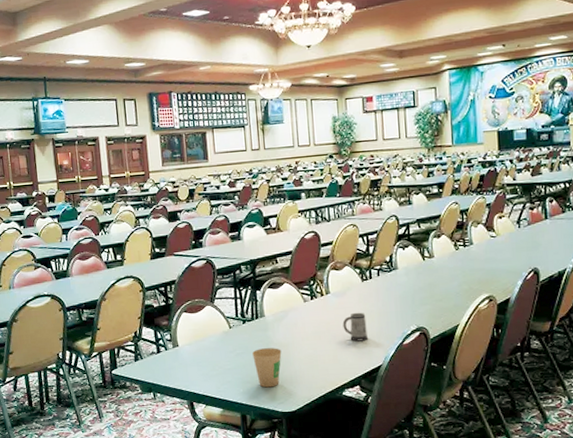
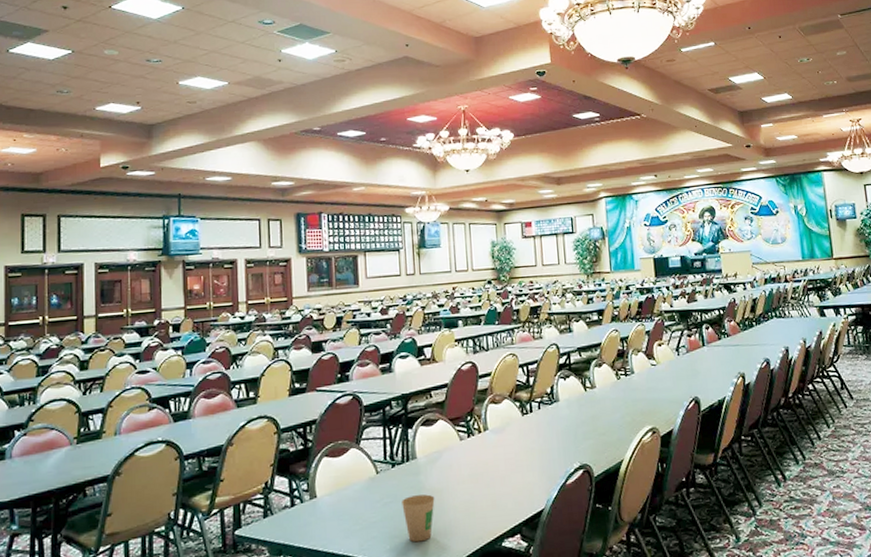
mug: present [342,312,369,342] -> none [502,450,530,484]

